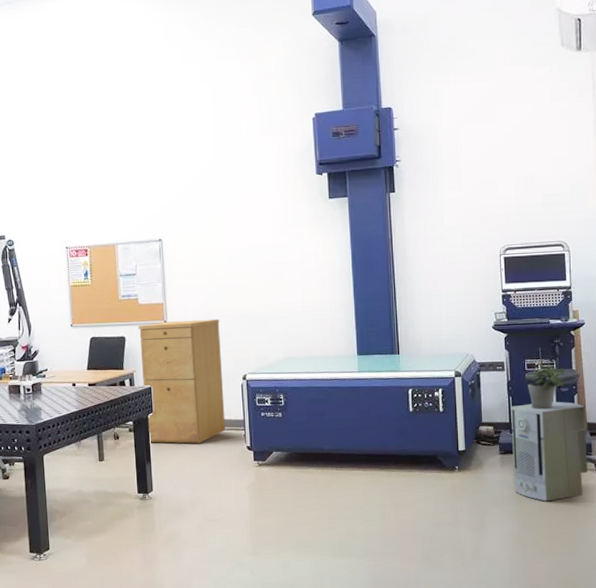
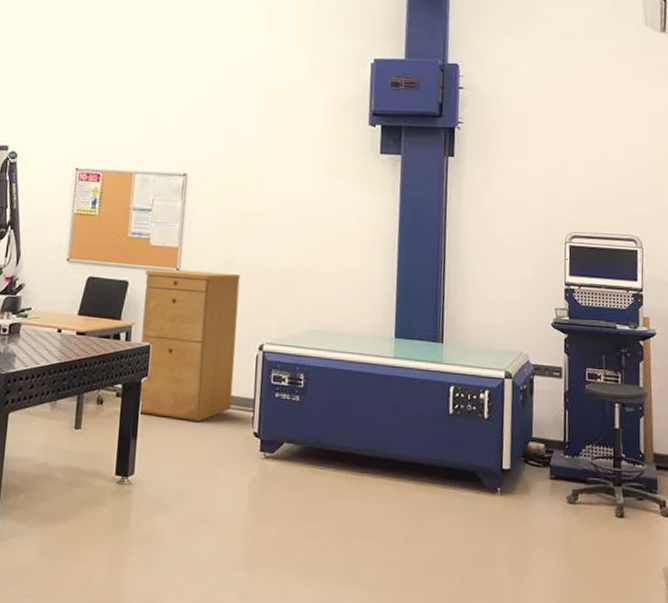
air purifier: present [510,401,587,502] -> none [564,421,652,546]
potted plant: present [525,363,567,409] -> none [585,373,632,430]

